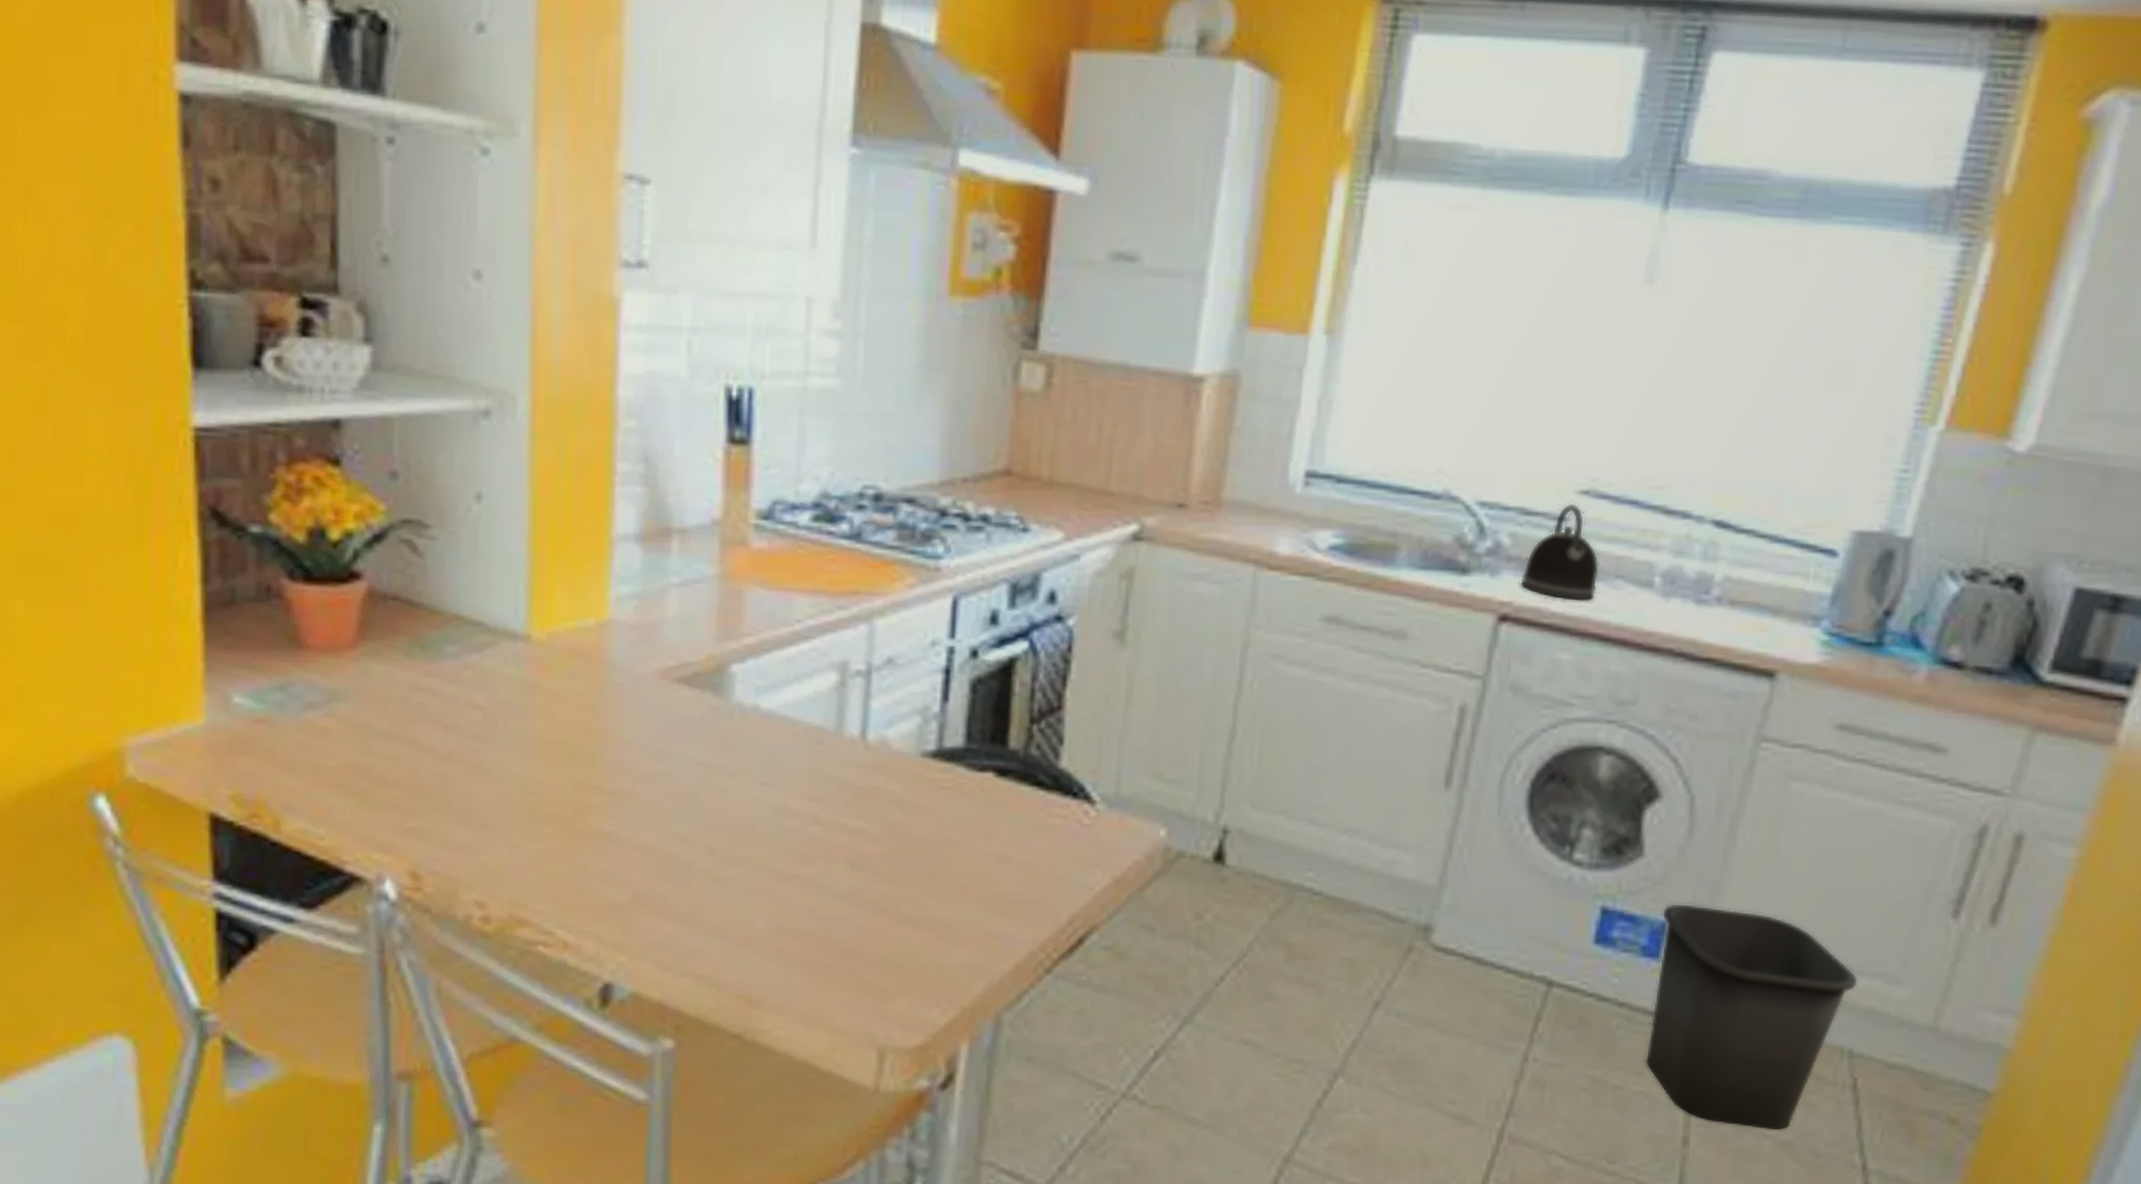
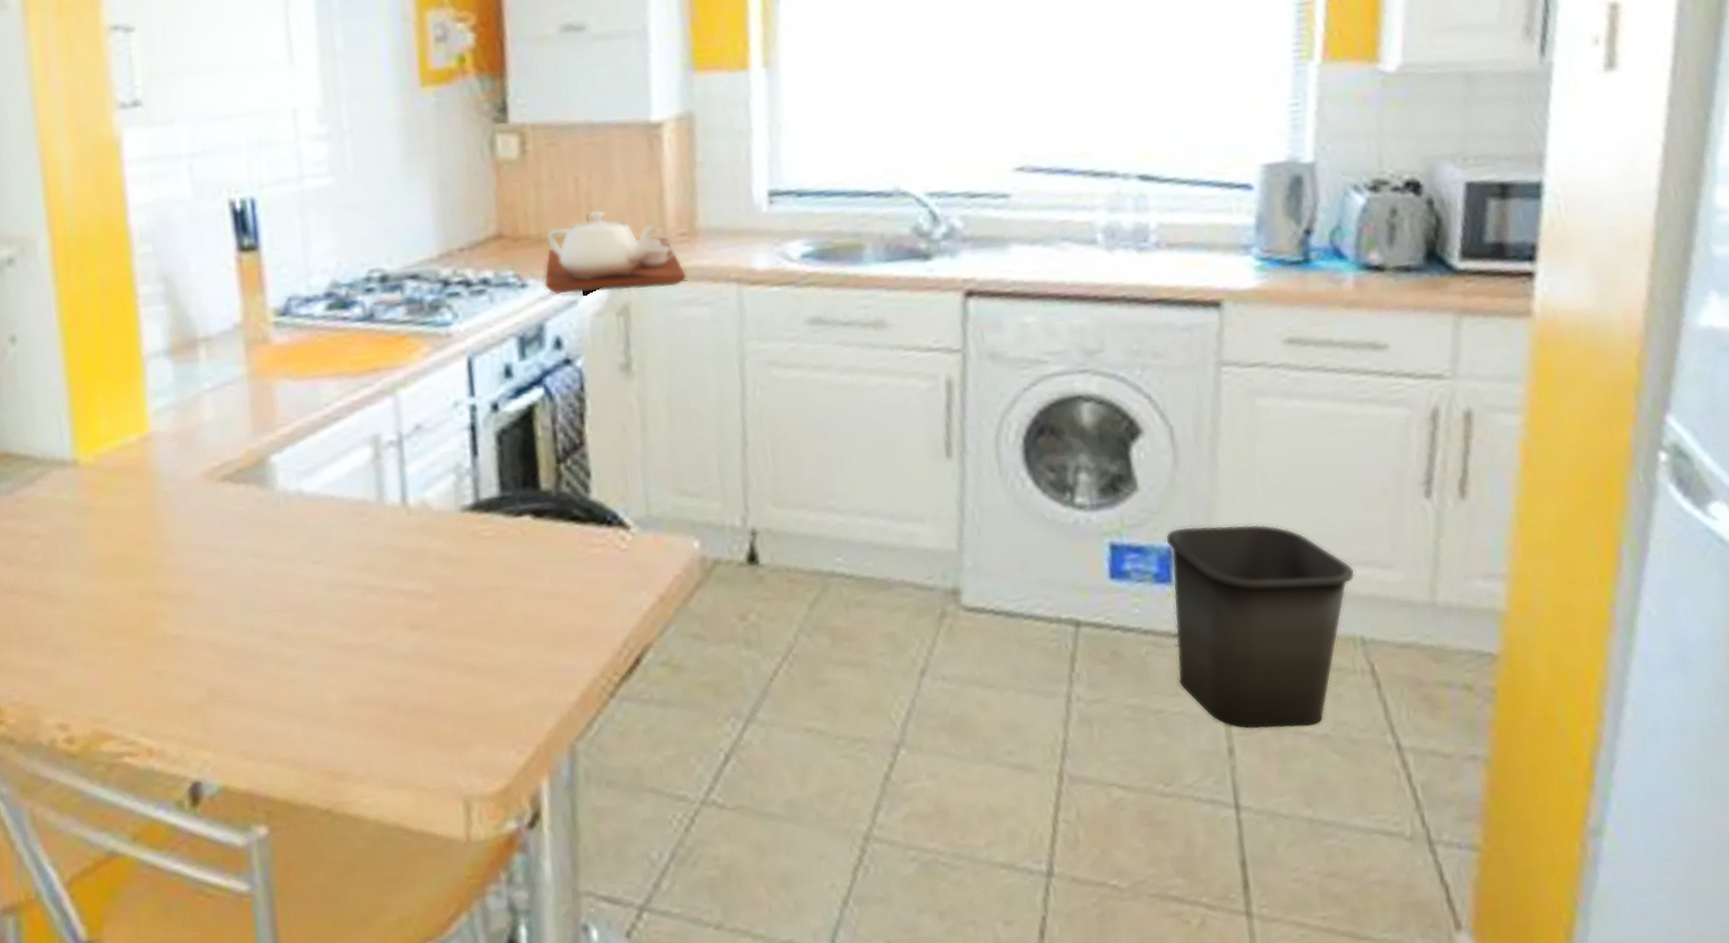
tea set: none [1048,461,1202,557] -> present [544,210,687,295]
kettle: present [1520,503,1600,601] -> none [978,180,1049,269]

